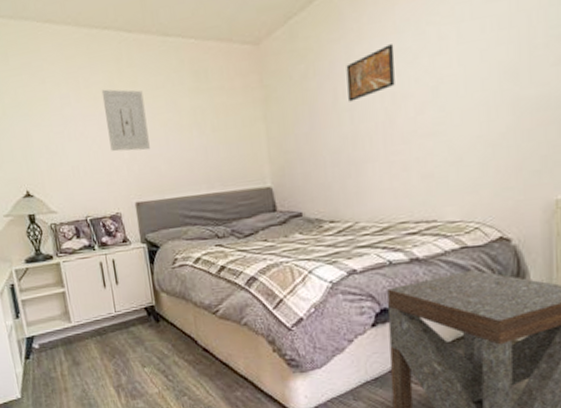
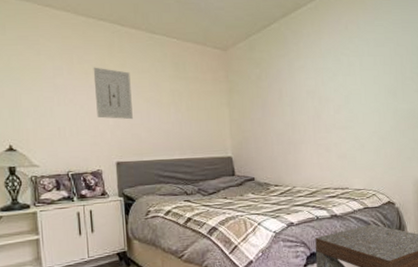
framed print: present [346,44,395,102] -> none [288,64,321,100]

